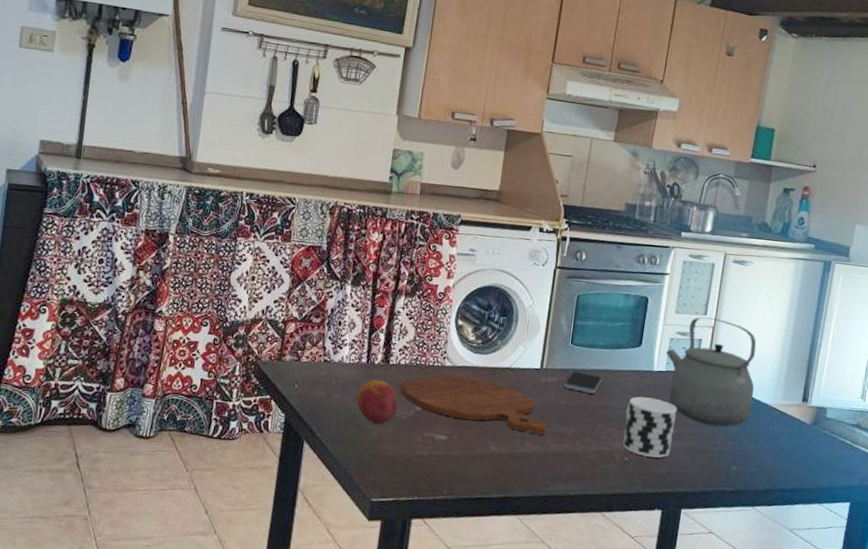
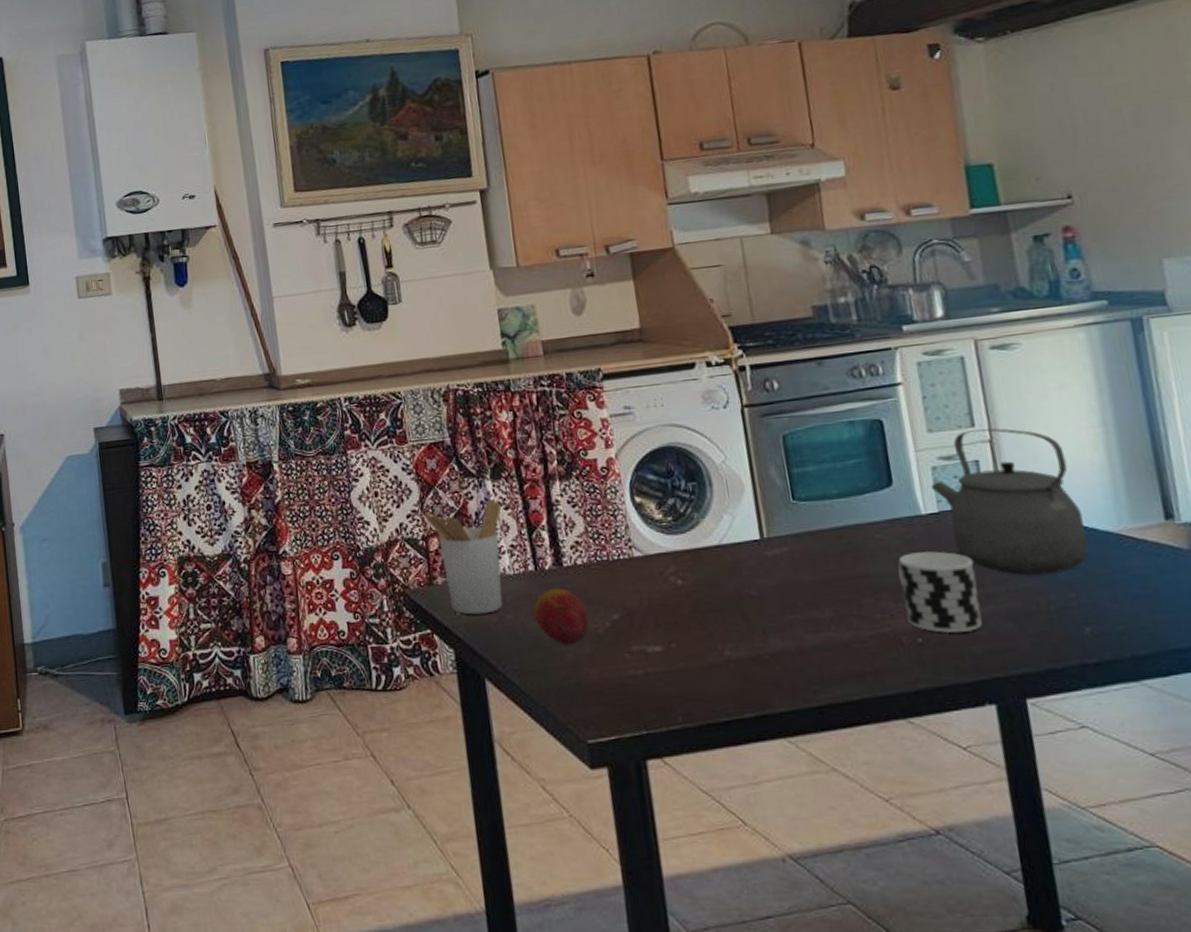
utensil holder: none [289,301,354,391] -> present [424,500,503,615]
cutting board: present [401,375,547,435] -> none [585,566,794,625]
smartphone: present [563,371,603,394] -> none [798,533,852,561]

